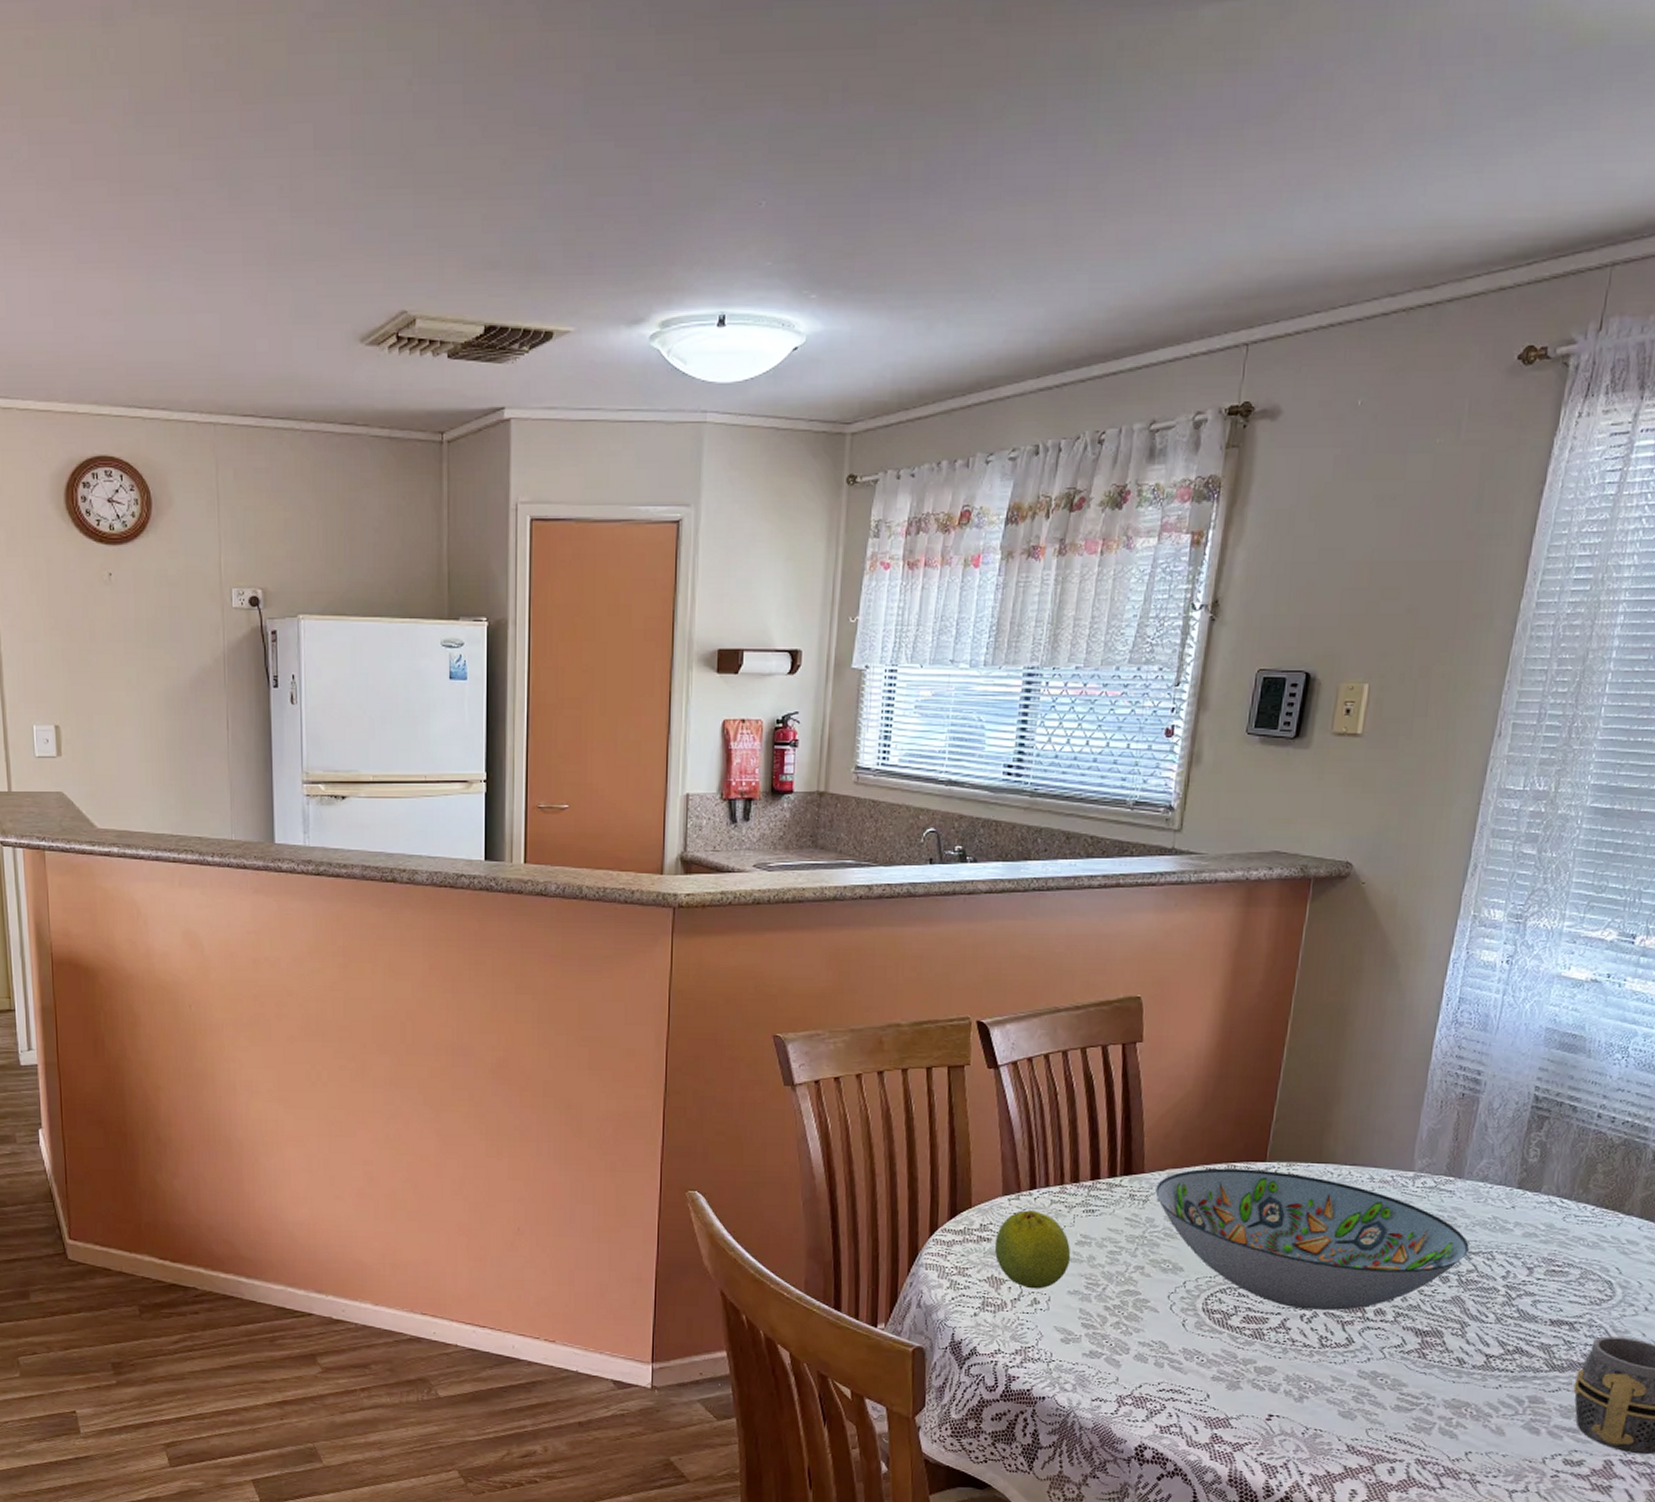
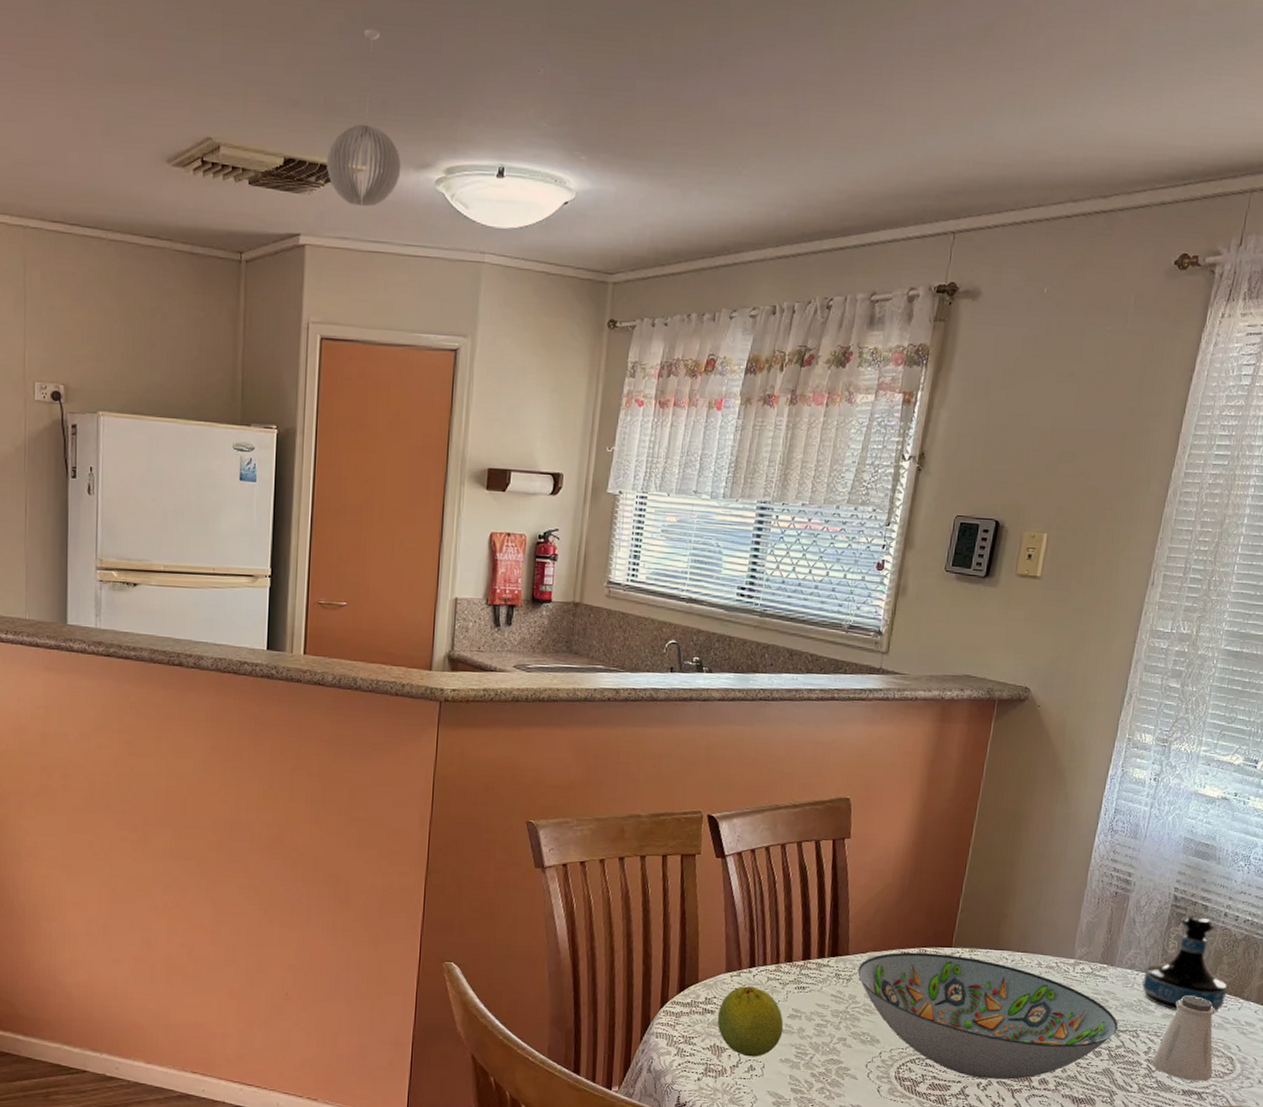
pendant light: none [531,175,612,372] -> present [327,29,401,207]
tequila bottle: none [1497,1116,1604,1231] -> present [1142,914,1228,1013]
saltshaker: none [1511,1212,1588,1310] -> present [1151,997,1215,1082]

